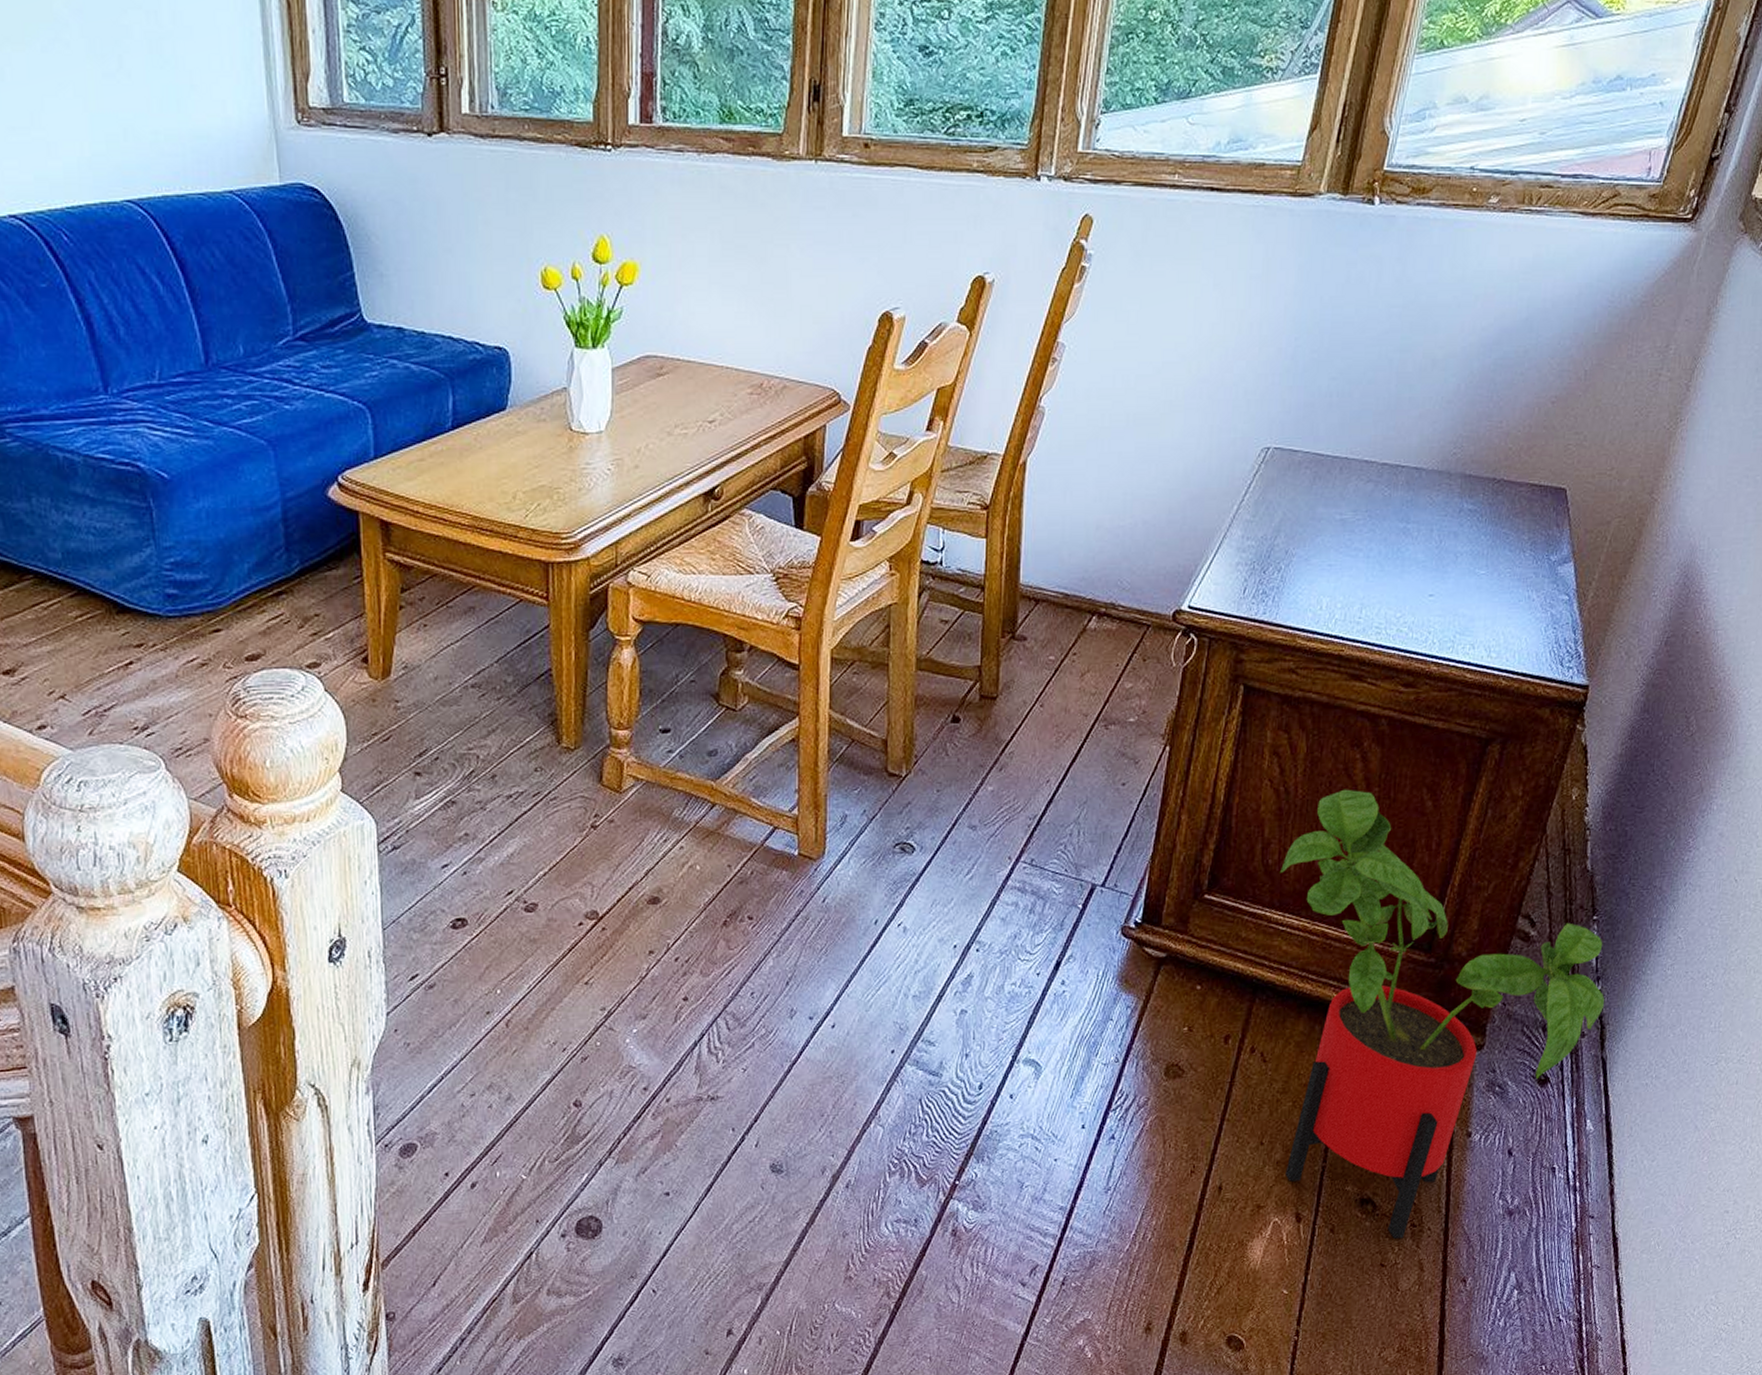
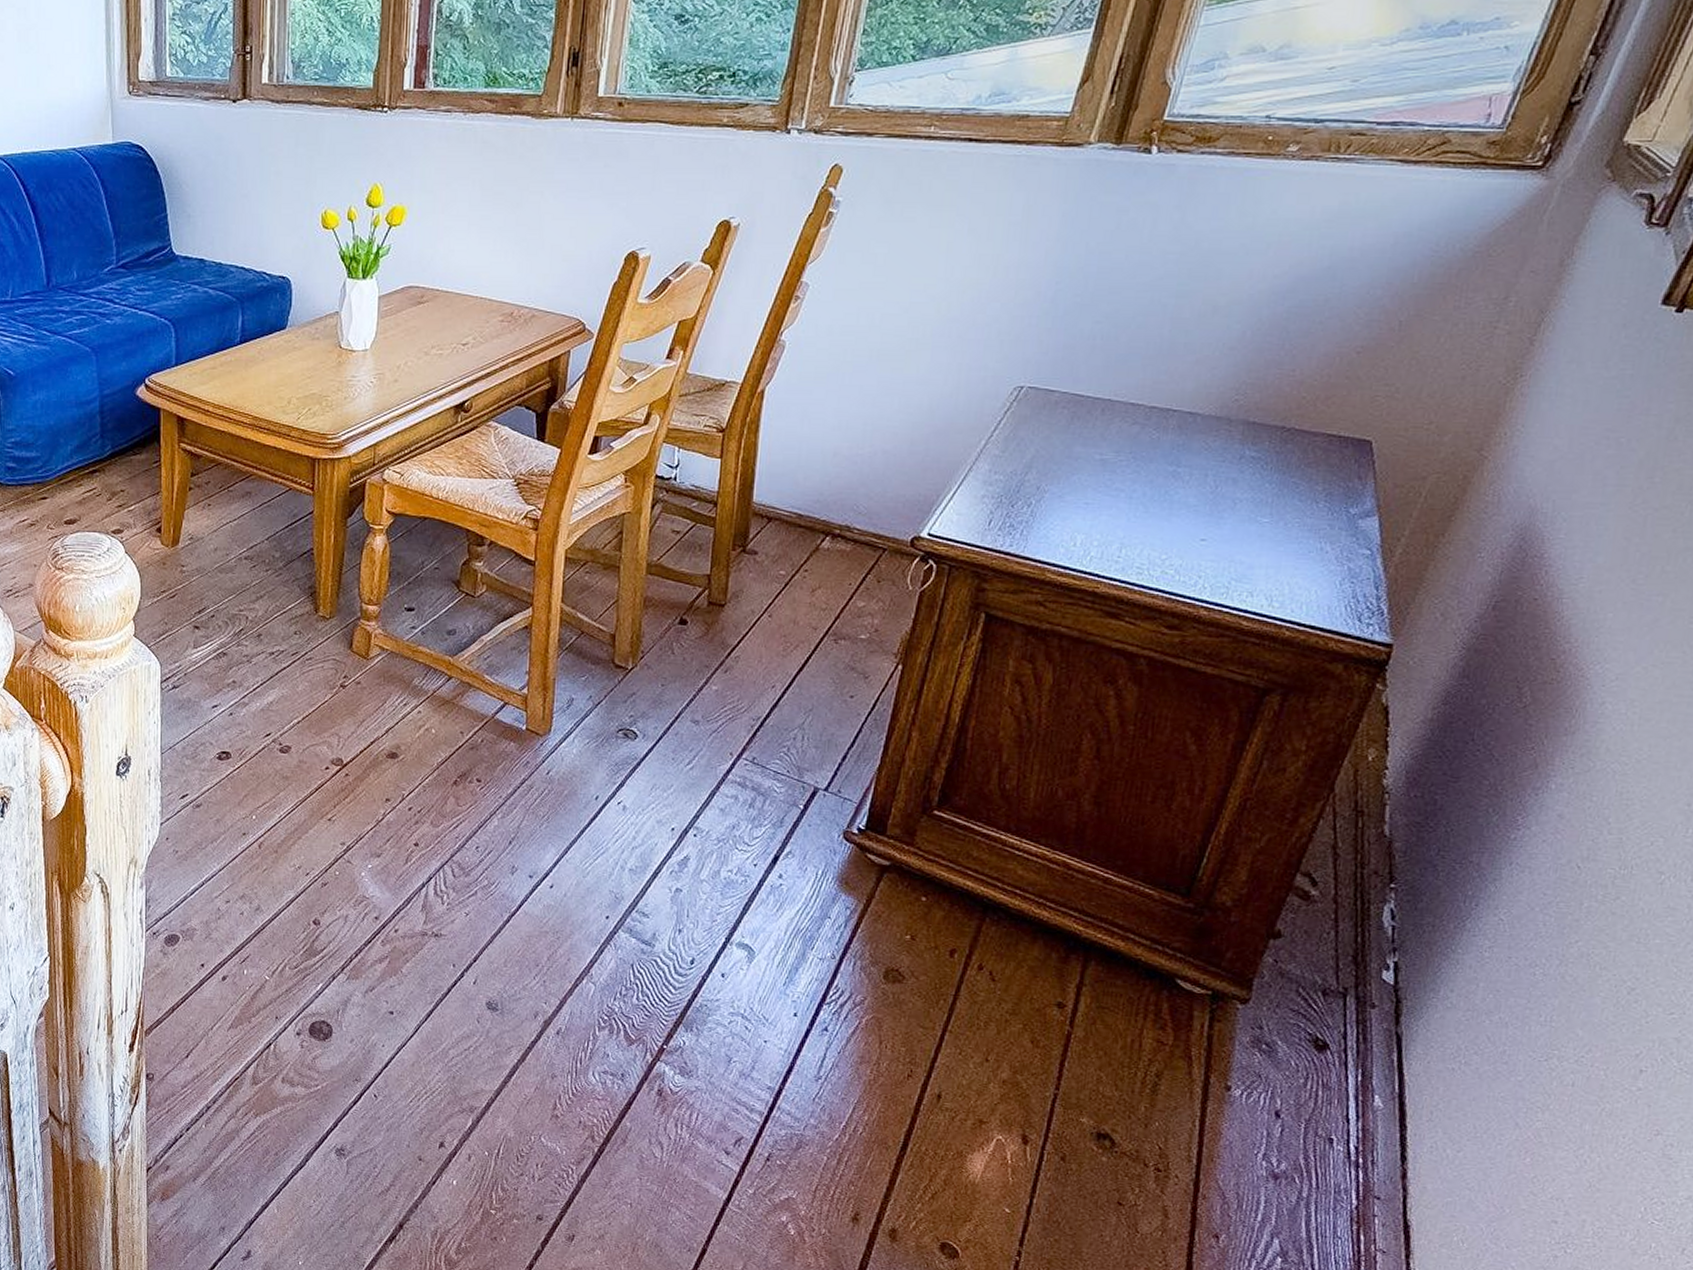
house plant: present [1281,789,1604,1239] -> none [1012,724,1402,1181]

